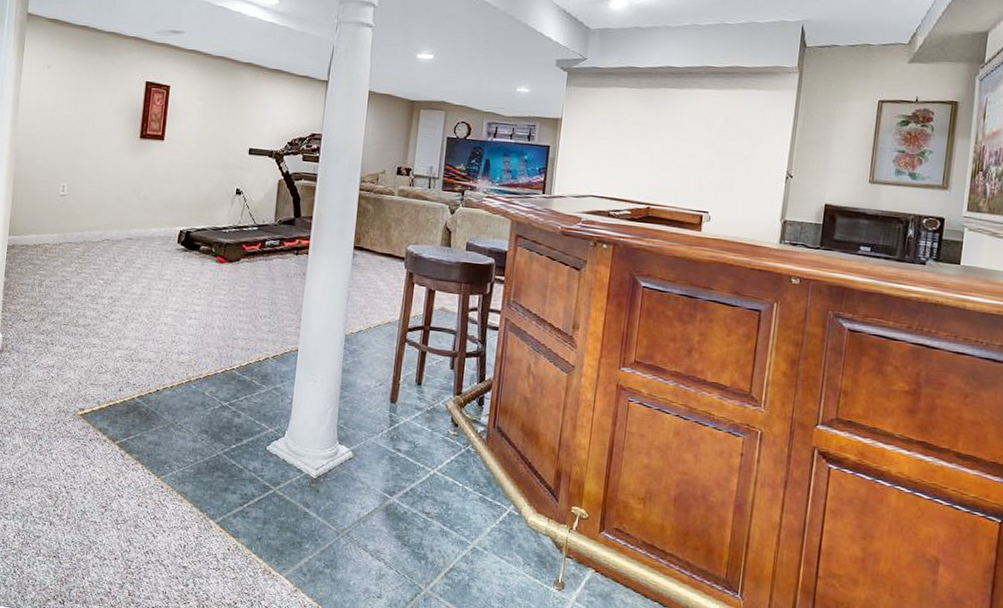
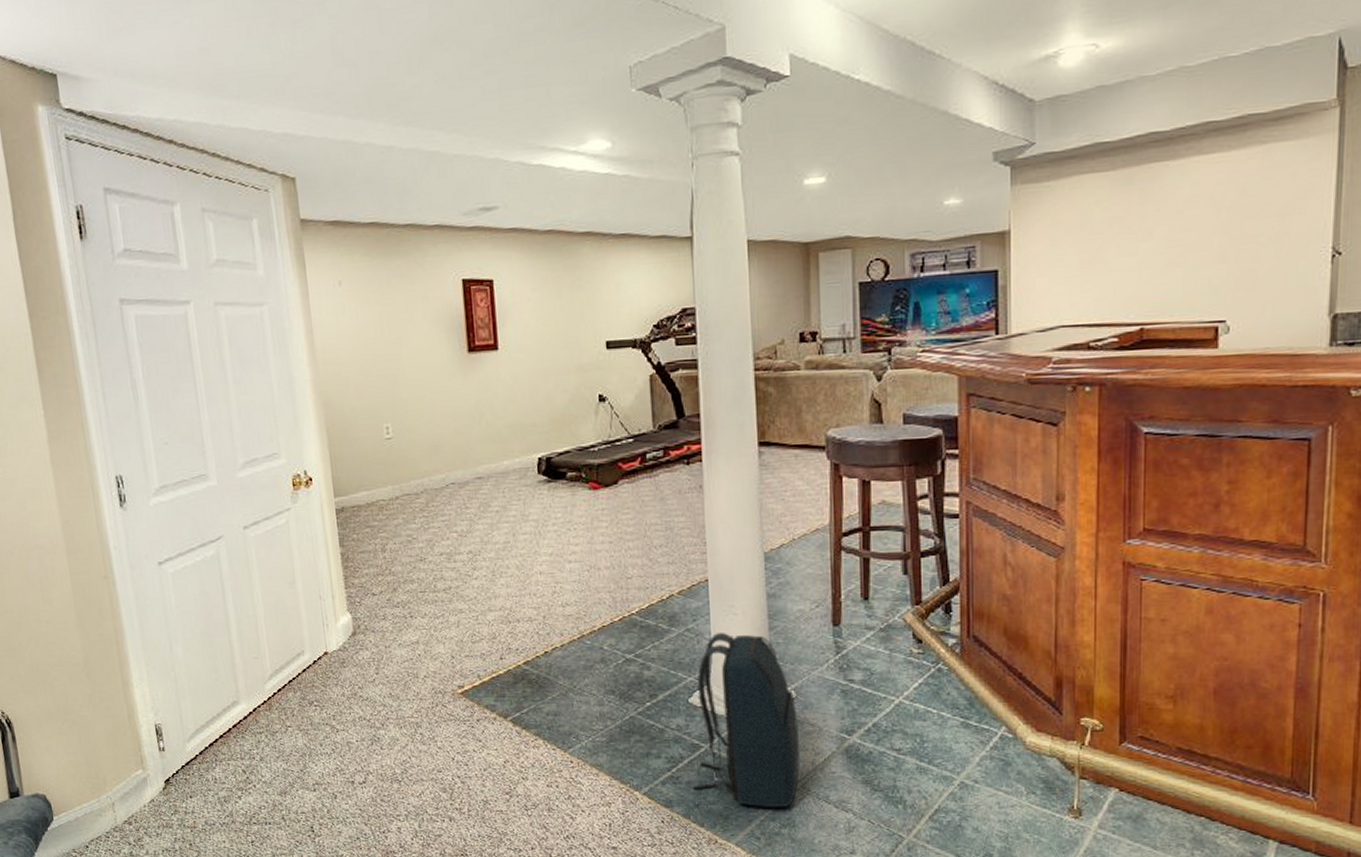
backpack: none [257,395,352,550] -> present [692,633,801,807]

